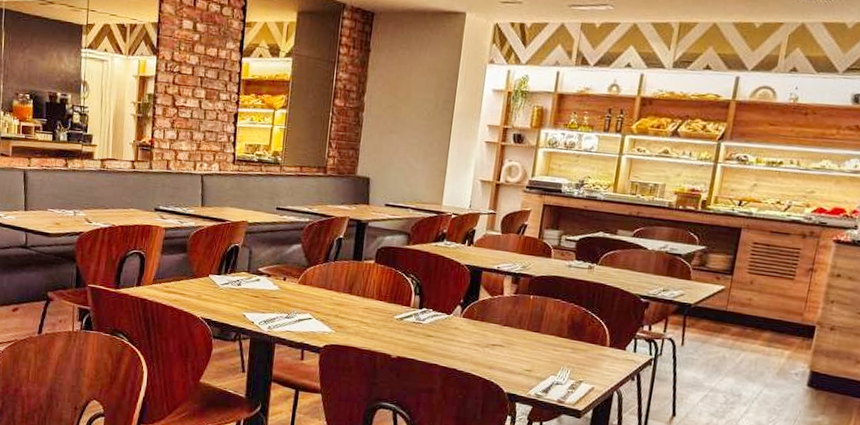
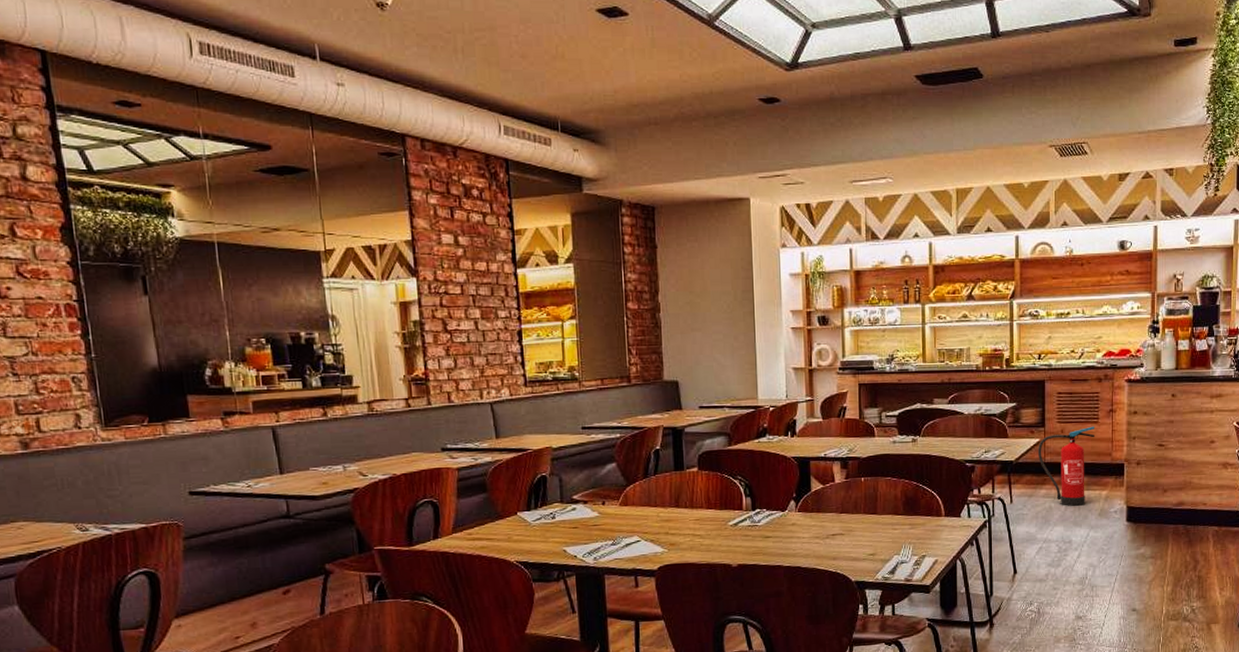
fire extinguisher: none [720,282,790,361] -> present [1038,426,1096,506]

